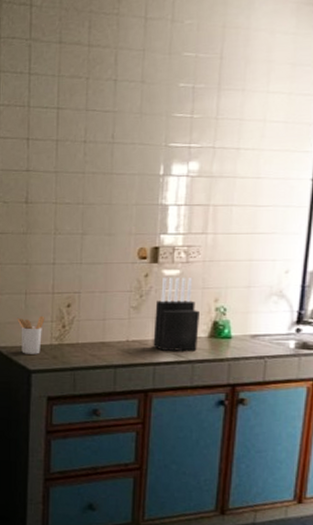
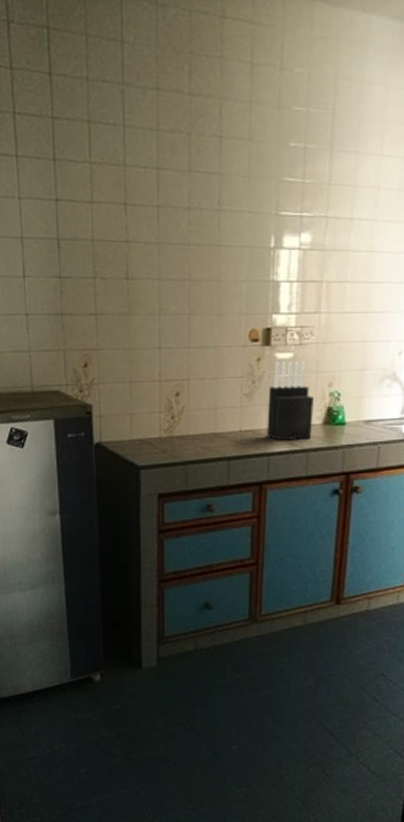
utensil holder: present [17,316,45,354] -> none [122,407,152,449]

